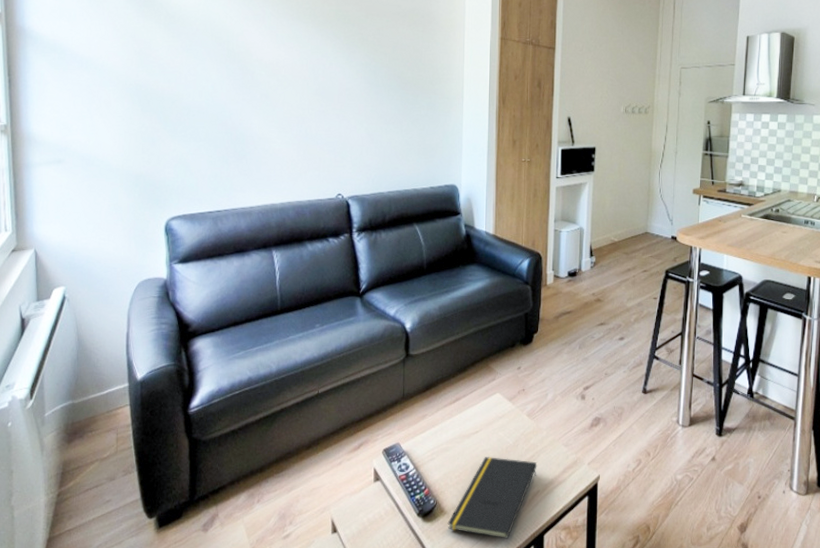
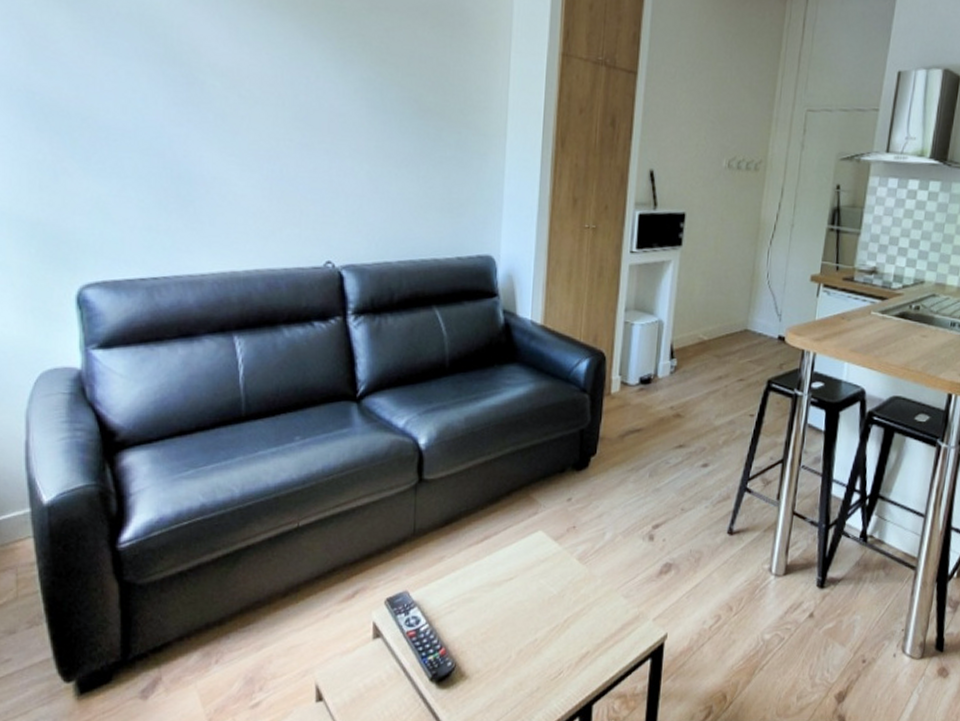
notepad: present [447,457,537,539] -> none [469,610,588,710]

